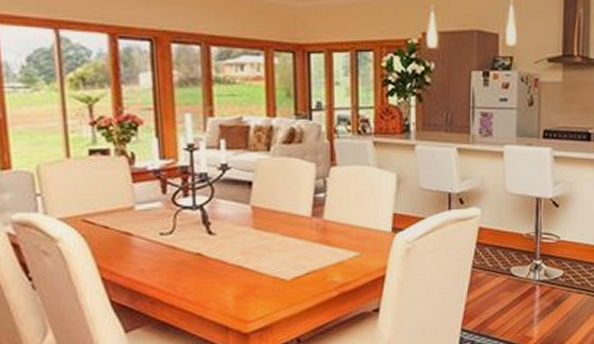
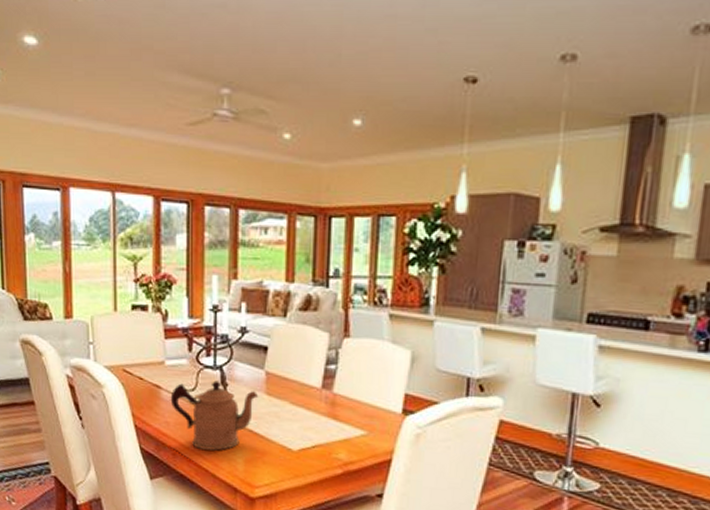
coffeepot: none [143,220,246,293] -> present [170,380,259,451]

